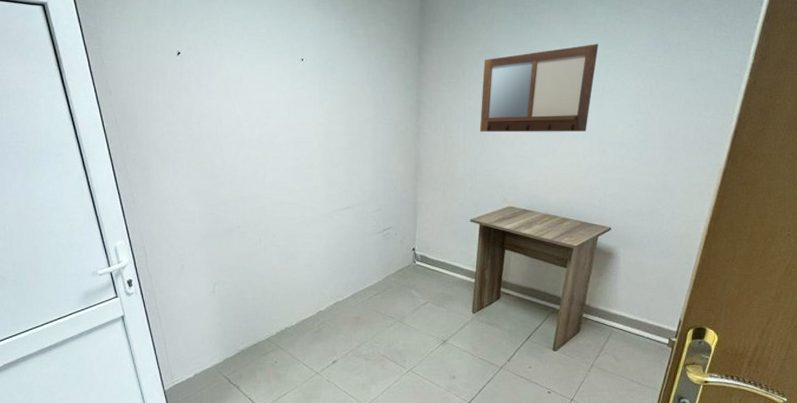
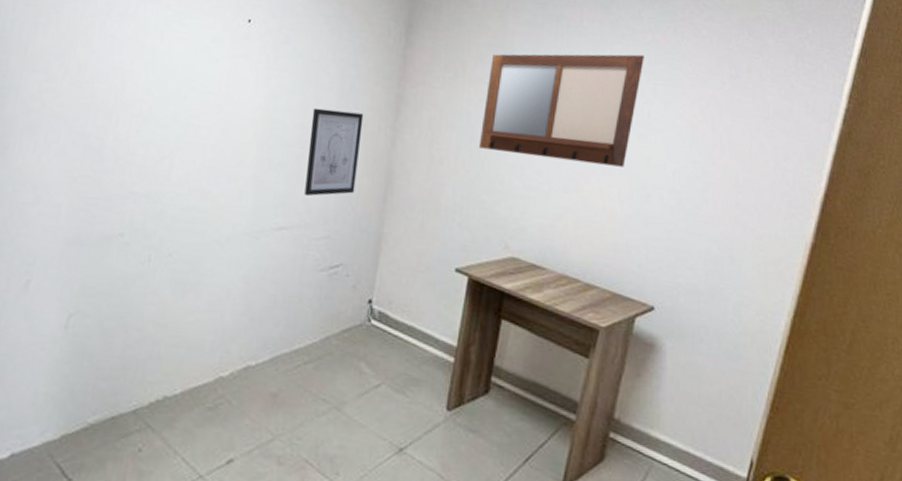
wall art: none [357,118,395,184] -> present [304,108,364,197]

